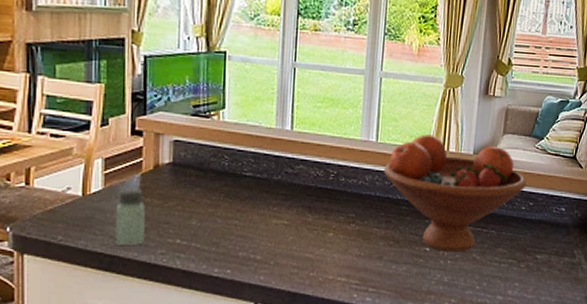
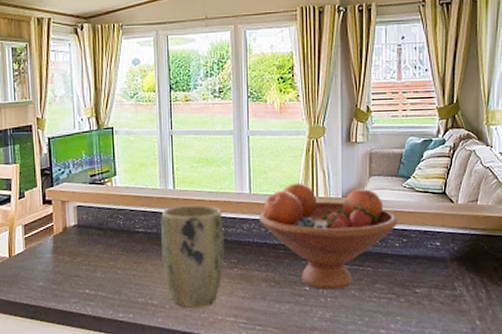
saltshaker: present [115,188,145,245] -> none [35,248,60,297]
plant pot: none [271,149,344,265] -> present [161,205,225,308]

